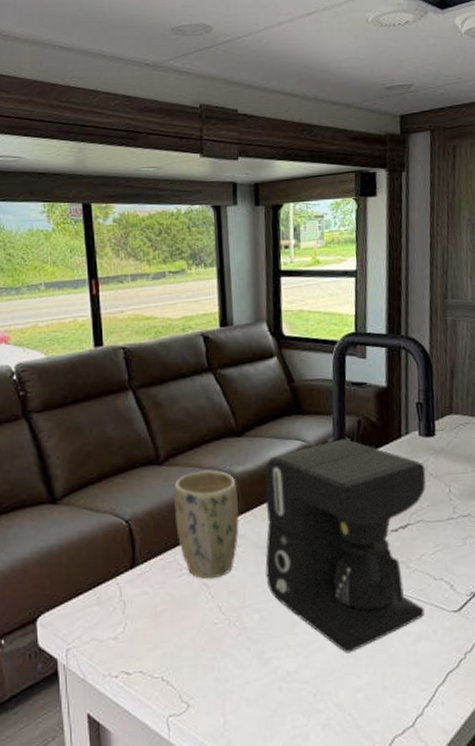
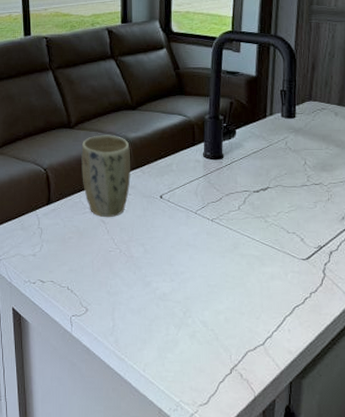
coffee maker: present [264,439,426,653] -> none [150,116,286,283]

